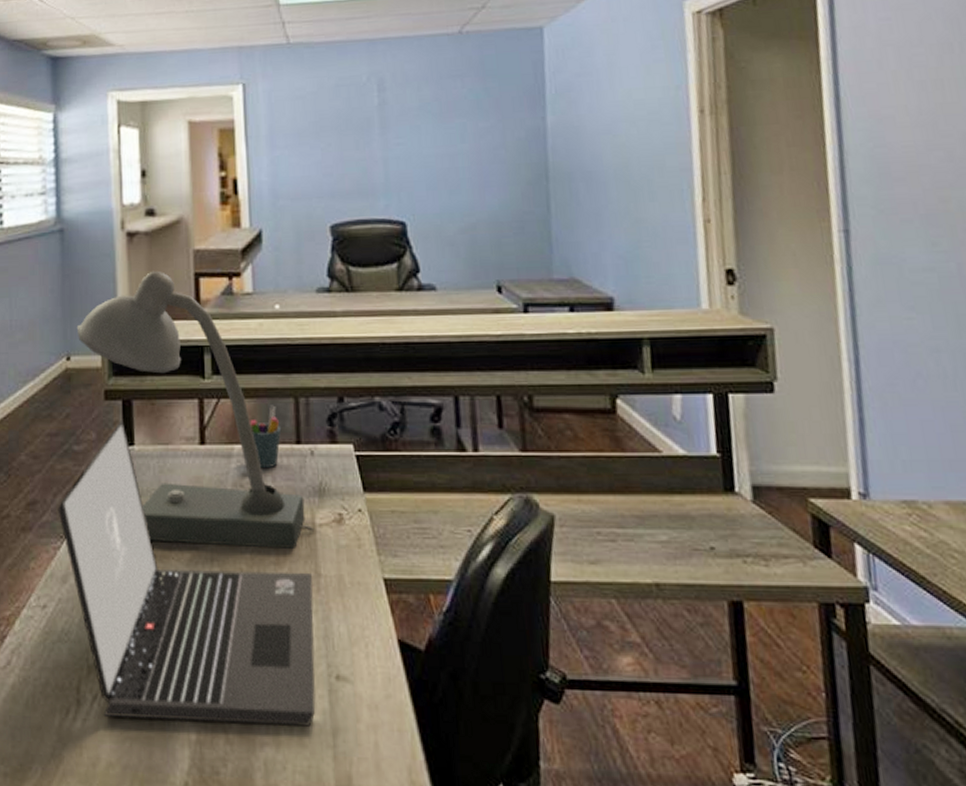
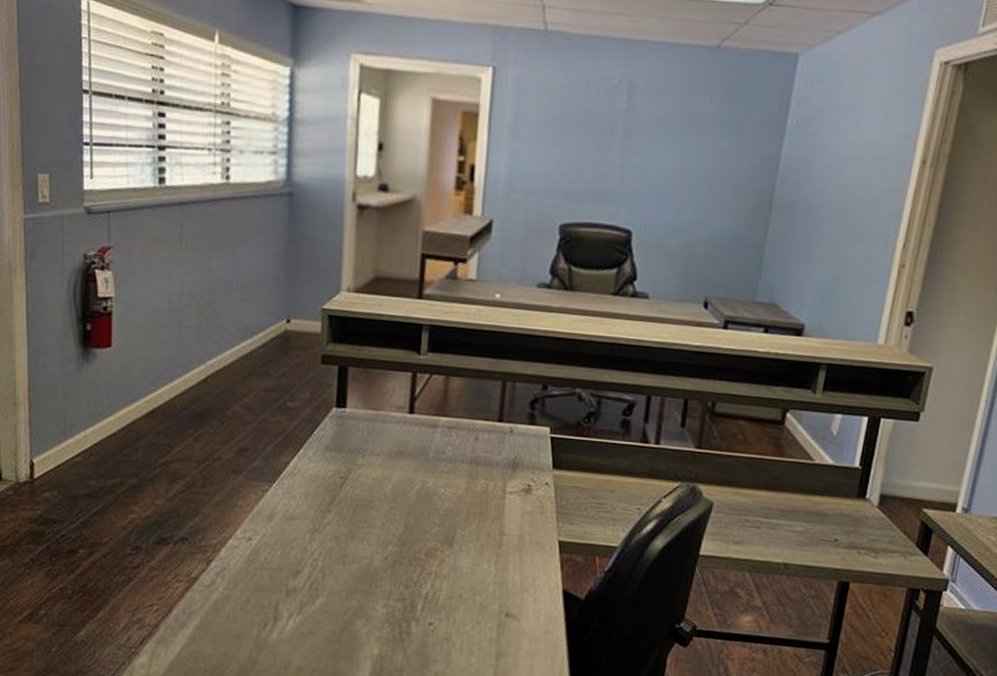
laptop: present [57,419,316,727] -> none [268,383,498,650]
desk lamp: present [76,270,315,548] -> none [299,246,505,510]
pen holder: present [250,405,282,469] -> none [458,385,487,441]

